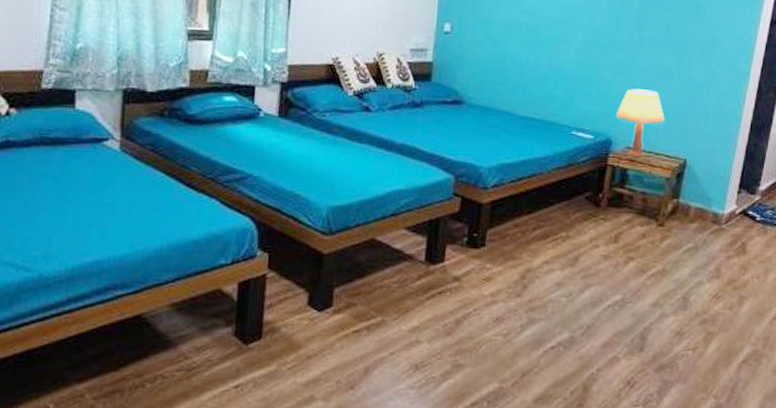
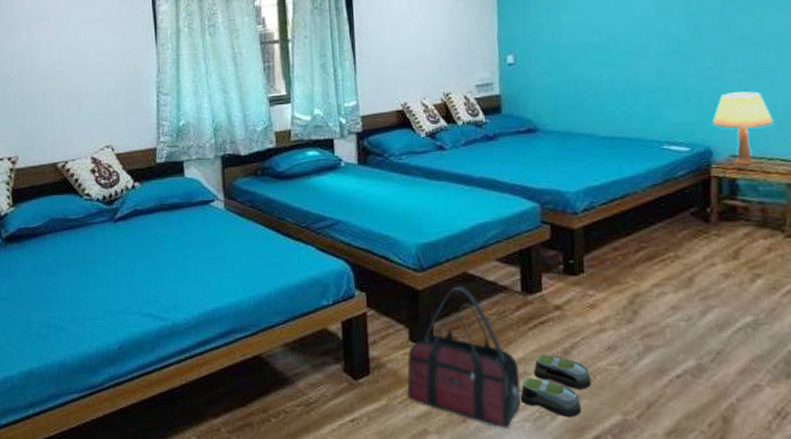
duffel bag: none [298,252,412,395] -> present [406,286,522,428]
slippers: none [409,323,477,384] -> present [520,353,591,417]

